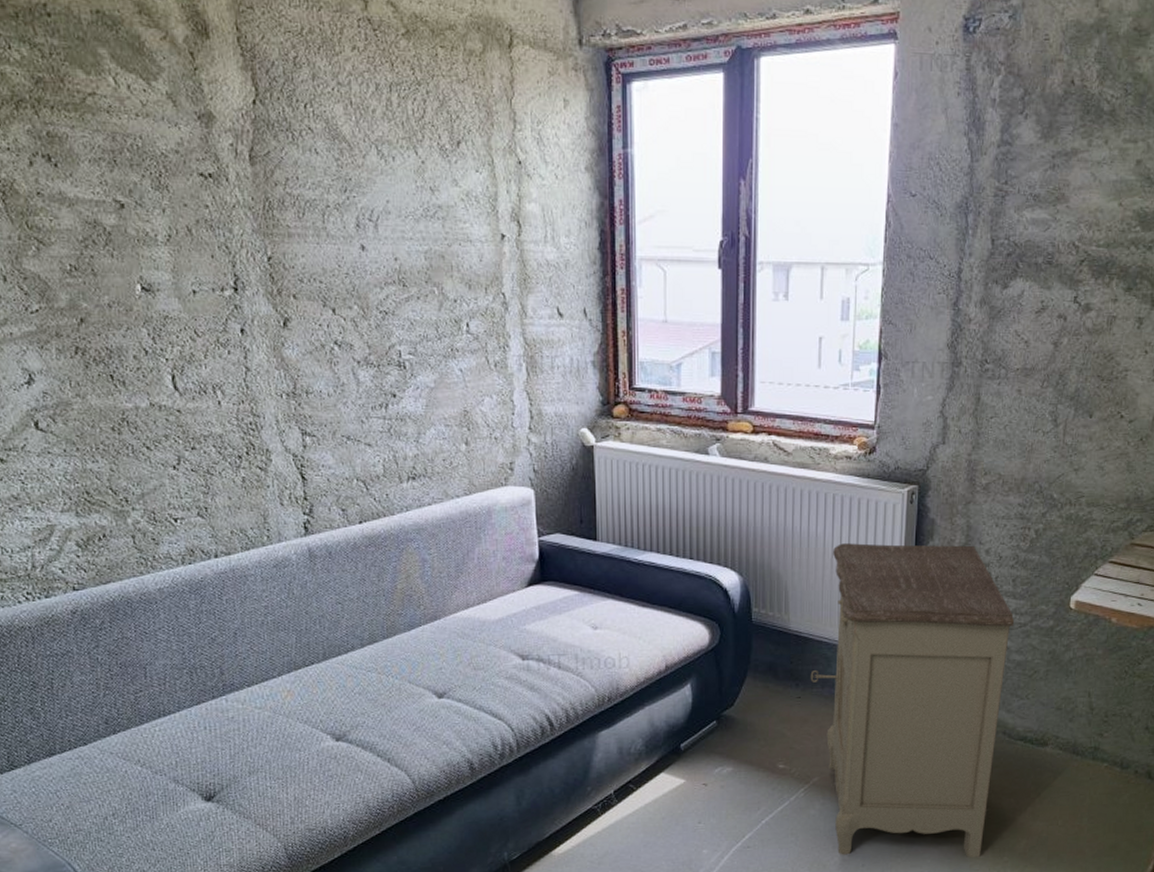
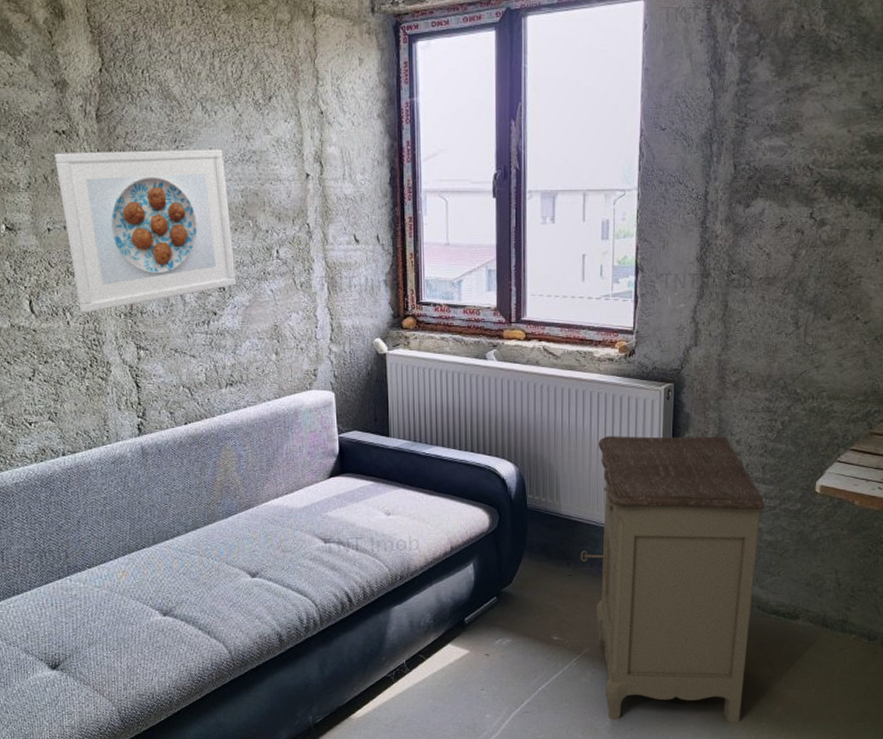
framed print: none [200,200,420,391] -> present [55,149,237,313]

